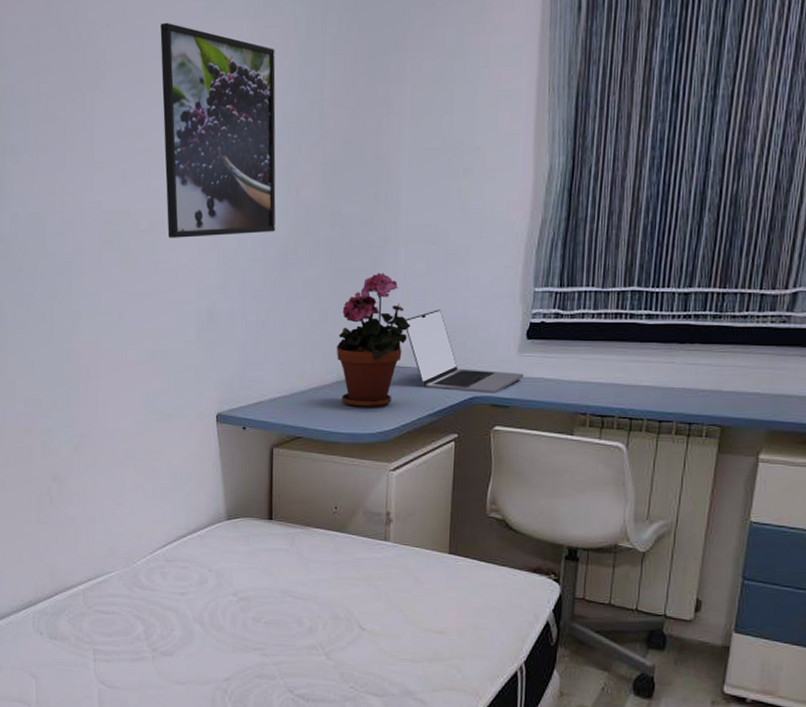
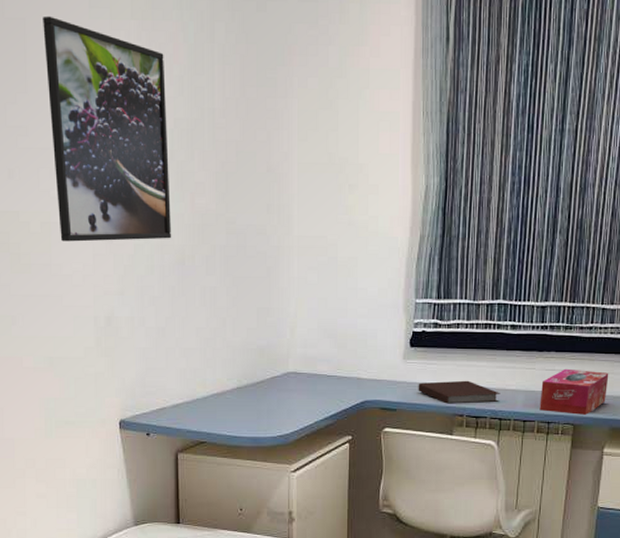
potted plant: present [336,272,411,408] -> none [235,282,306,413]
laptop: present [406,309,525,393] -> none [301,318,409,397]
notebook: none [534,375,632,401] -> present [418,380,501,404]
tissue box: none [679,362,768,417] -> present [539,368,609,416]

